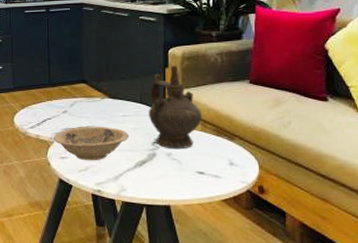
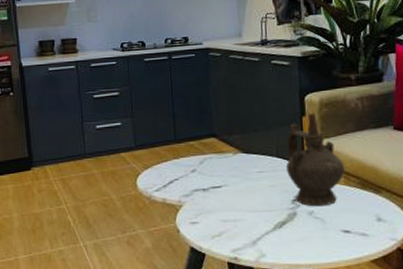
bowl: present [53,126,129,161] -> none [181,184,266,225]

